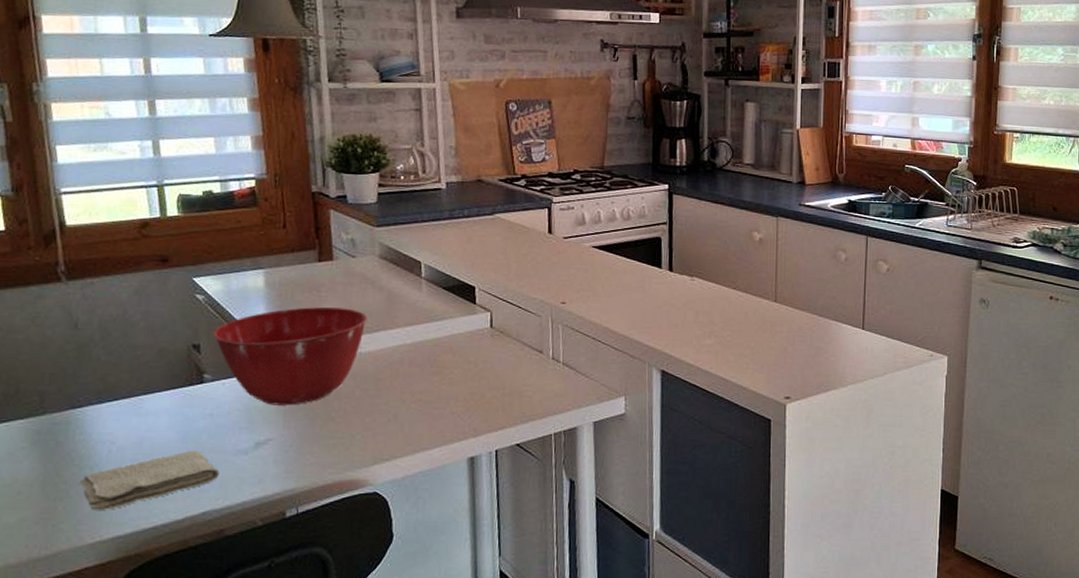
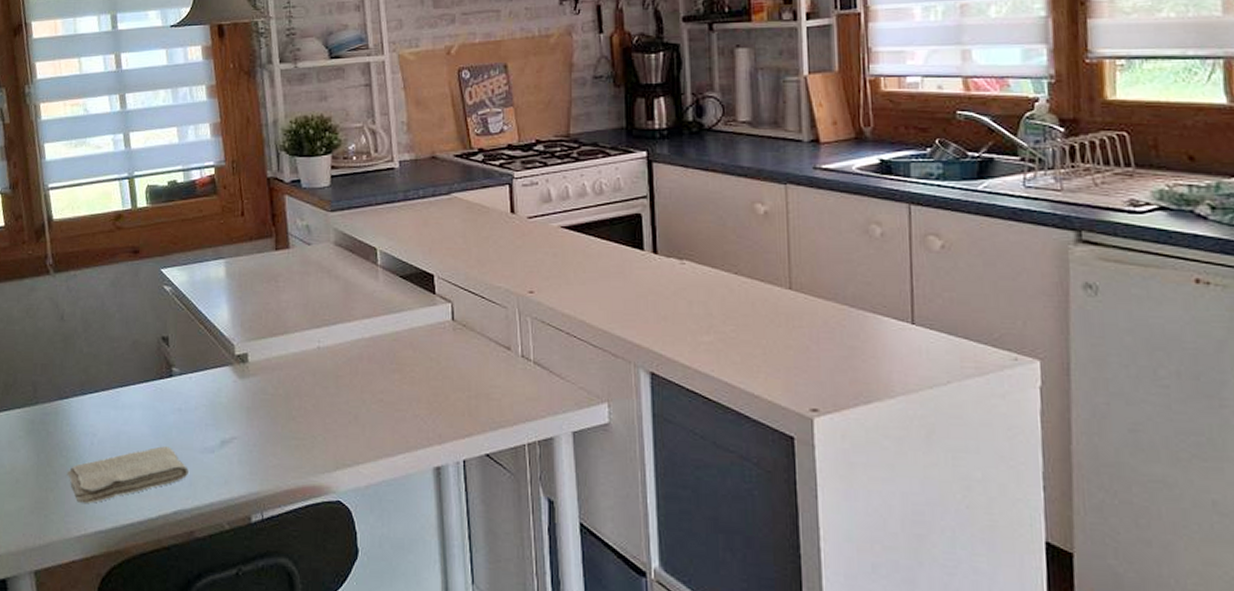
mixing bowl: present [213,307,367,406] -> none [180,298,324,402]

